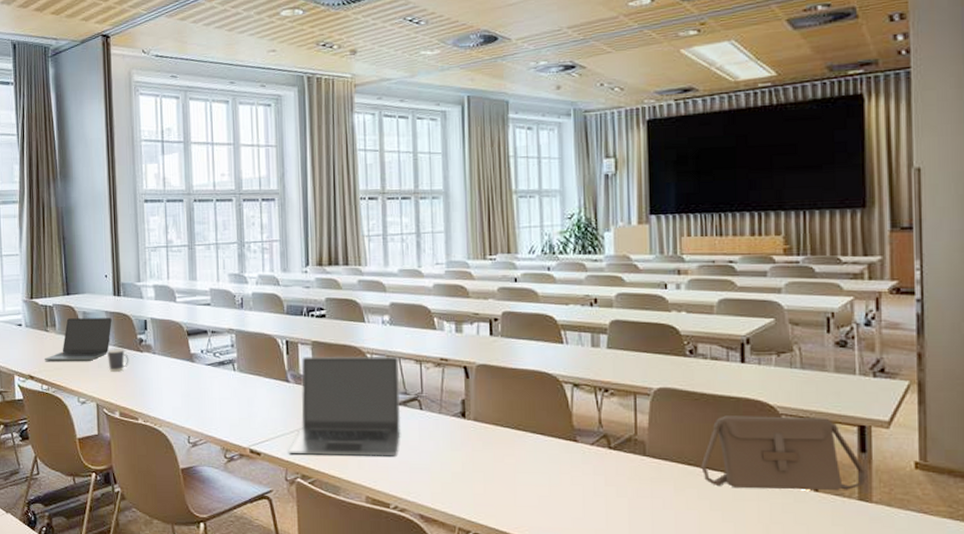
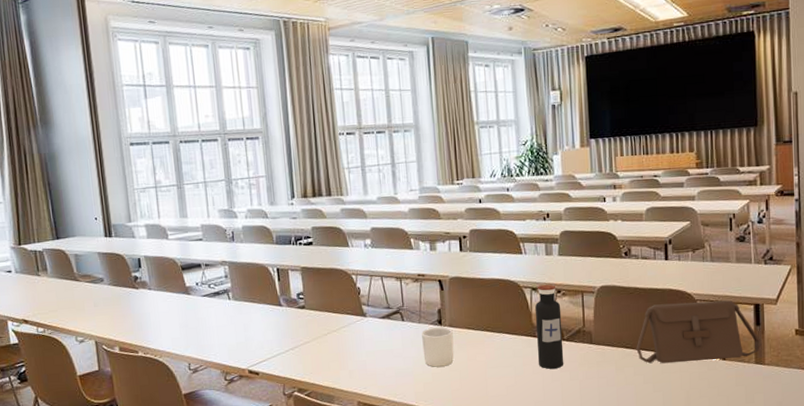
laptop: present [45,318,112,361] -> none [38,258,106,305]
mug: present [107,348,129,372] -> none [103,286,126,310]
laptop: present [288,357,401,457] -> none [284,276,386,370]
mug: none [442,420,479,466] -> present [422,327,454,367]
water bottle: none [577,381,610,481] -> present [535,284,564,369]

